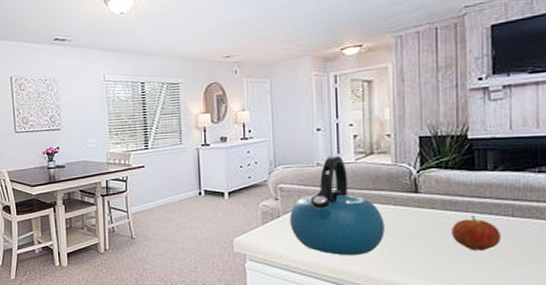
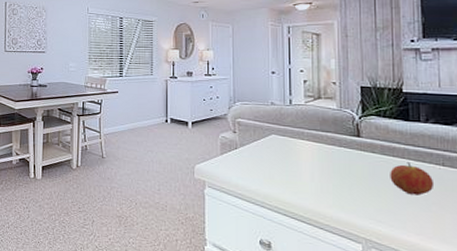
kettle: present [290,156,385,255] -> none [246,97,331,190]

